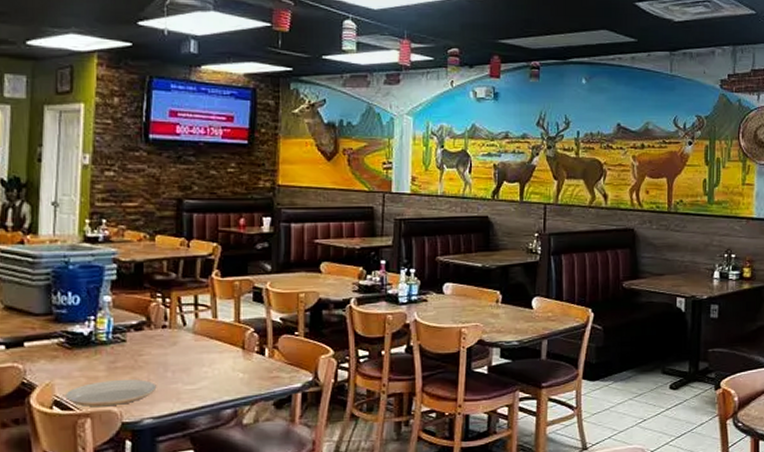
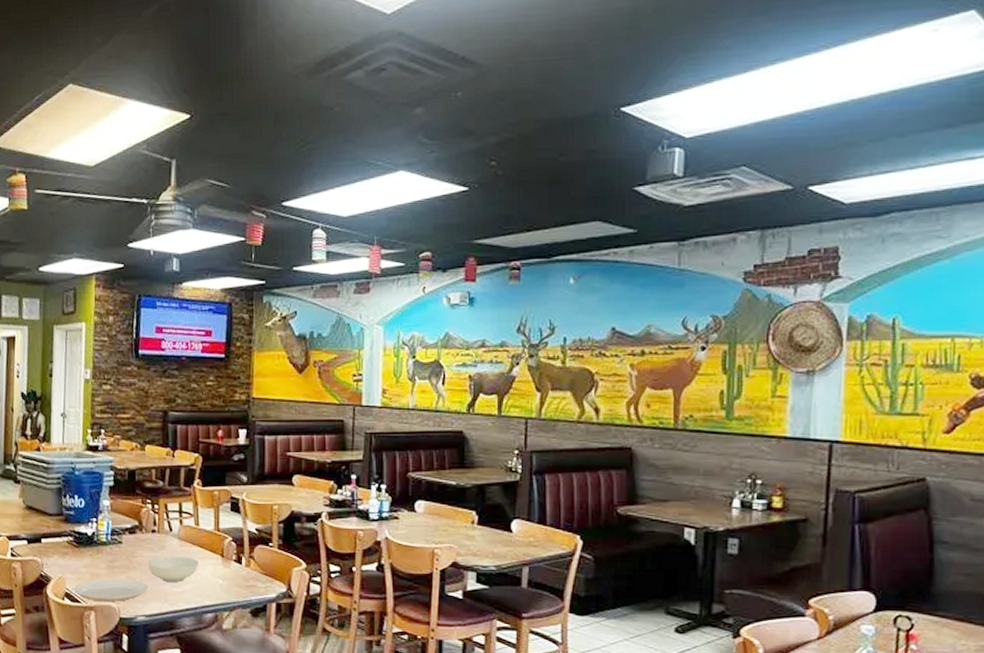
bowl: none [156,351,218,381] -> present [147,556,200,583]

